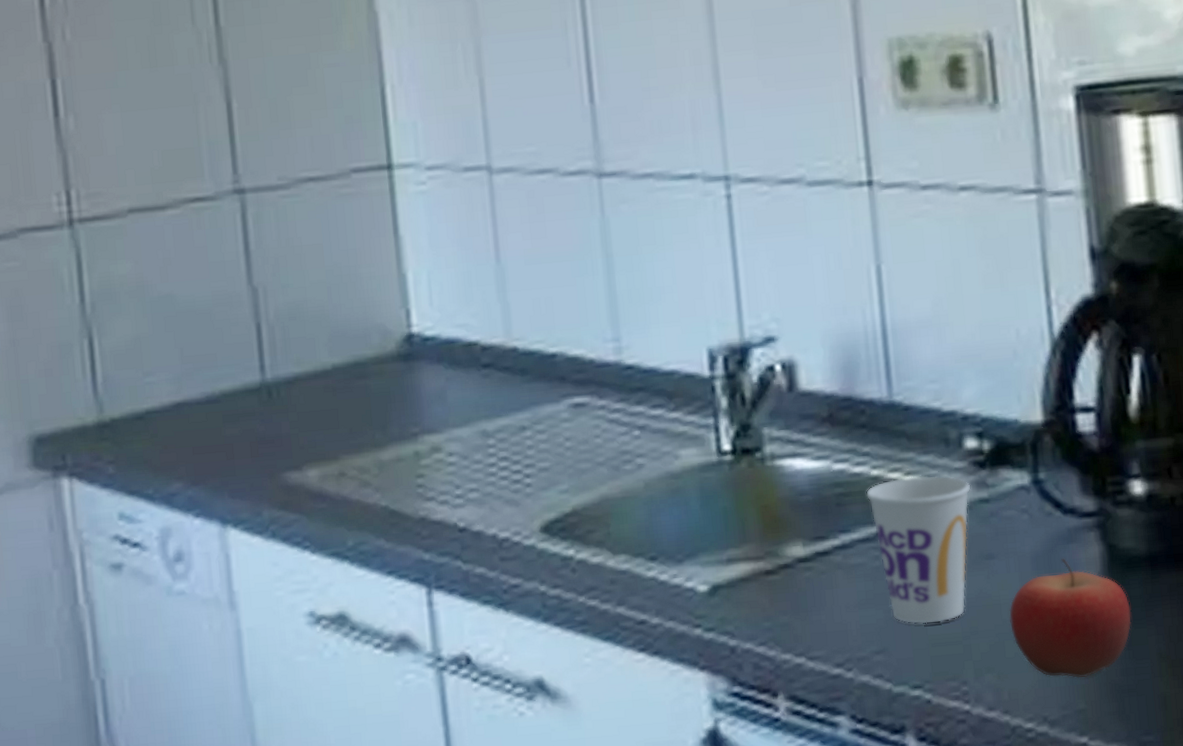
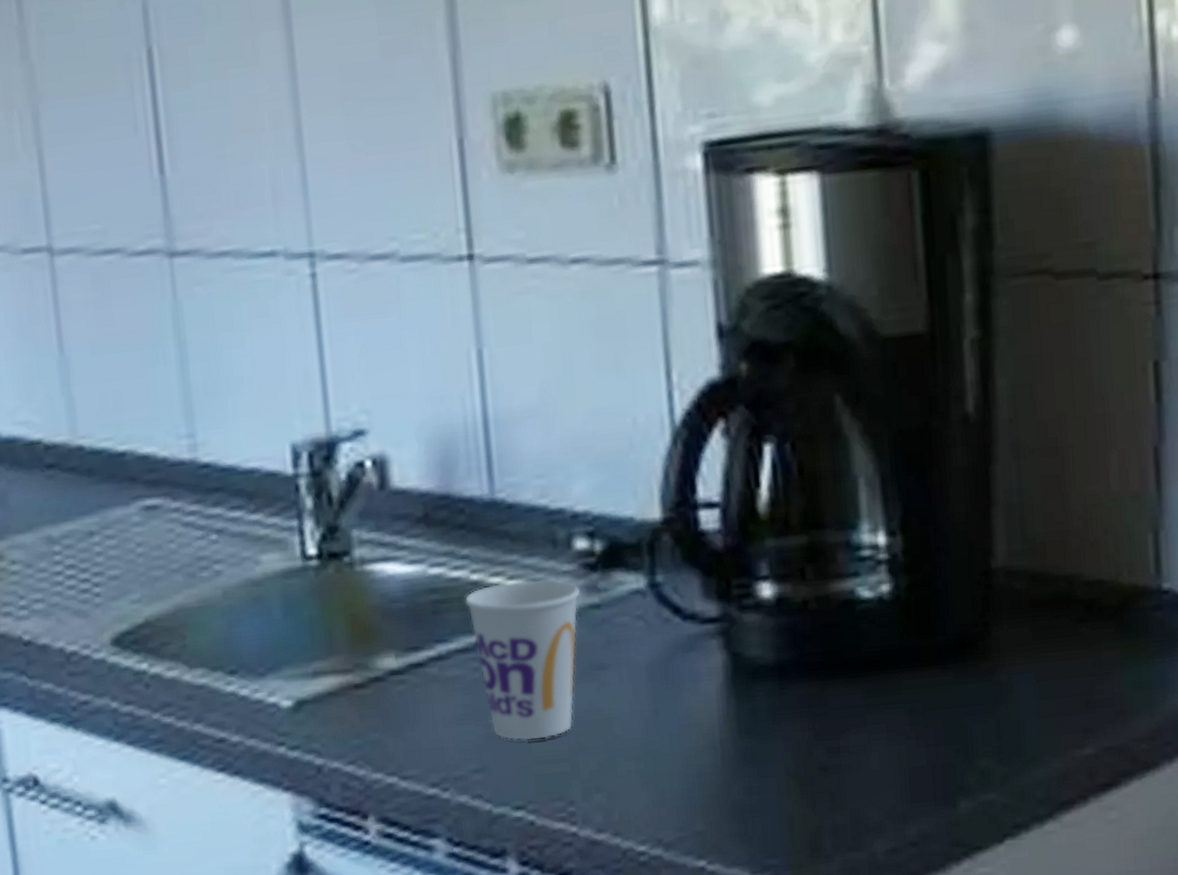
fruit: present [1009,559,1132,679] -> none [621,669,757,798]

